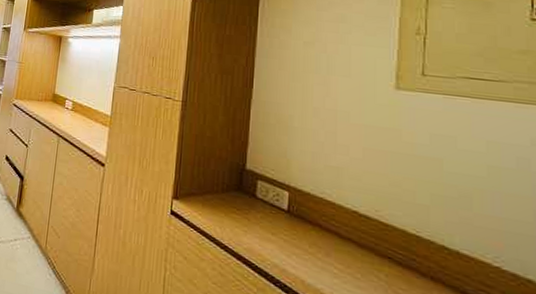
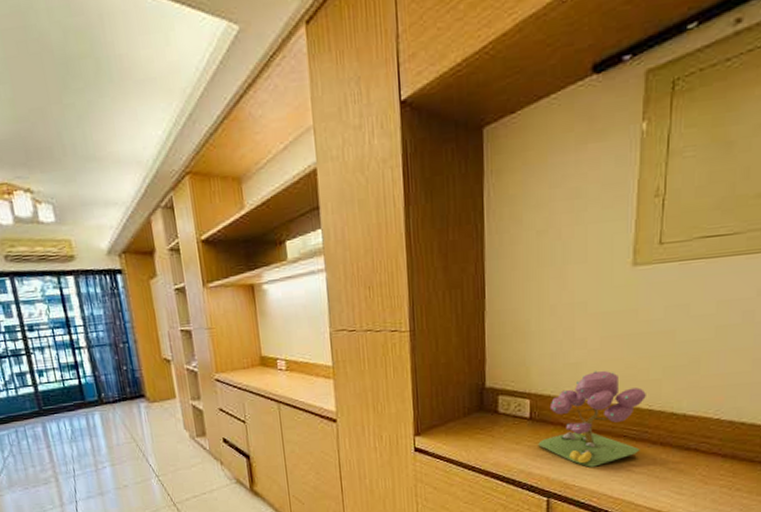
plant: none [294,180,412,284] -> present [538,370,646,467]

